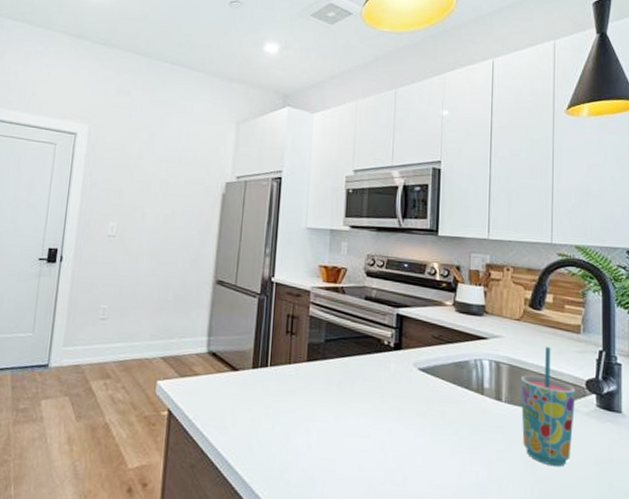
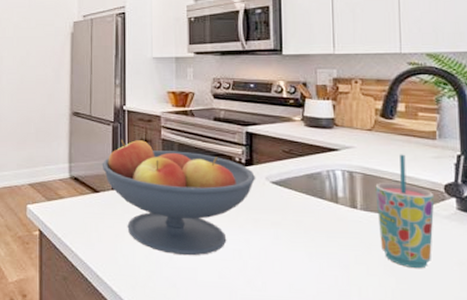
fruit bowl: none [243,313,404,446] -> present [101,139,256,256]

